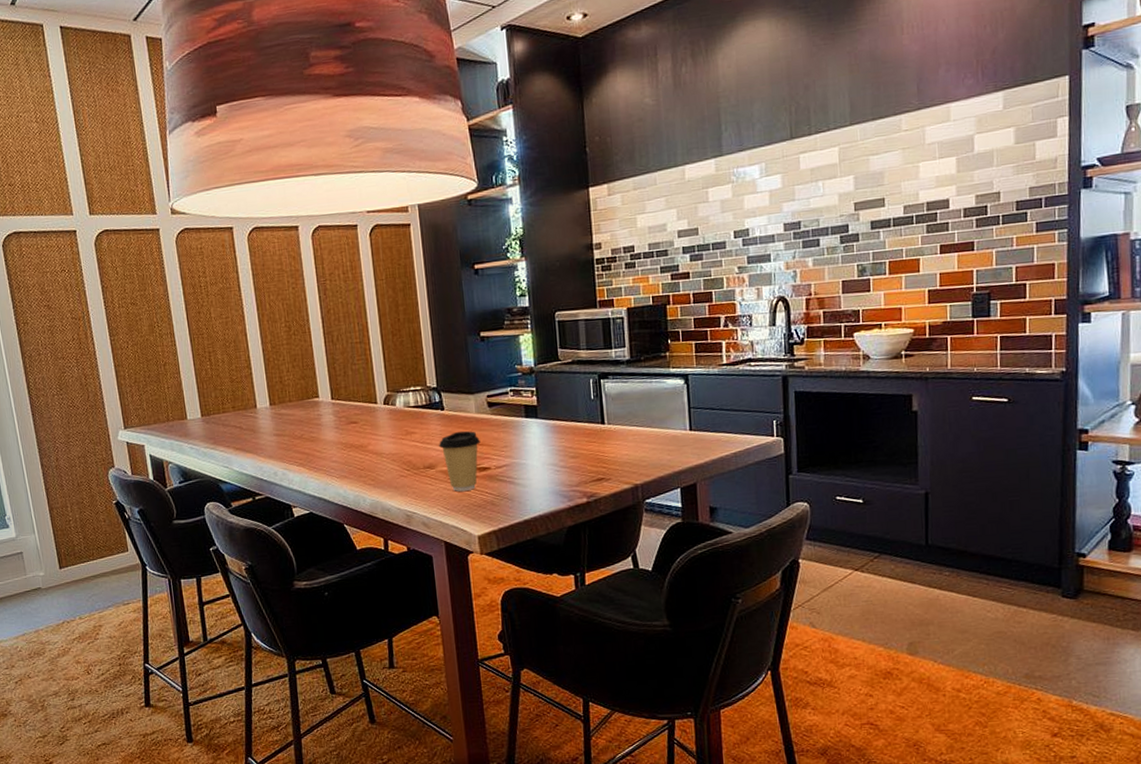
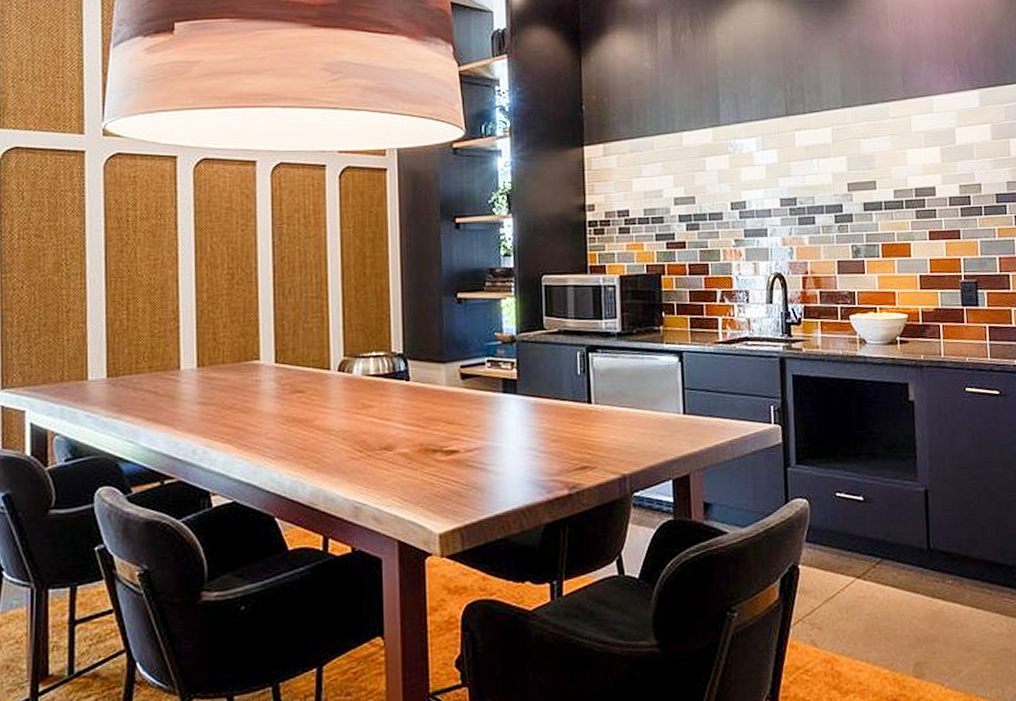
coffee cup: present [439,431,480,492] -> none [400,406,449,479]

